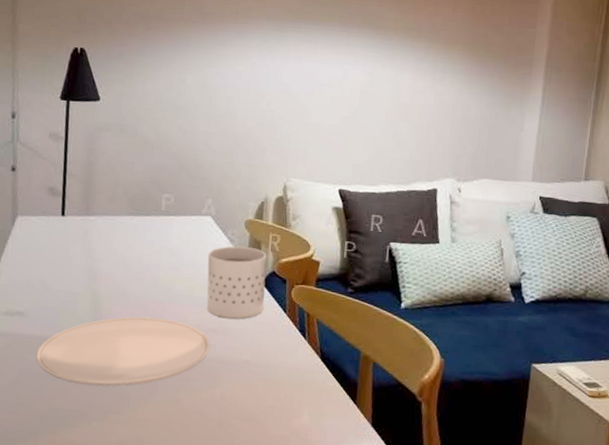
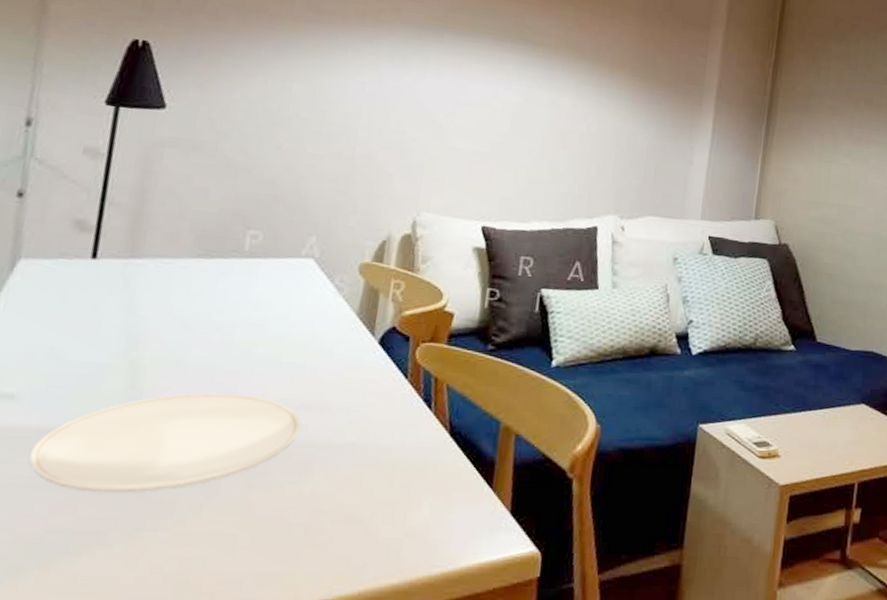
mug: present [206,246,267,319] -> none [299,296,386,389]

